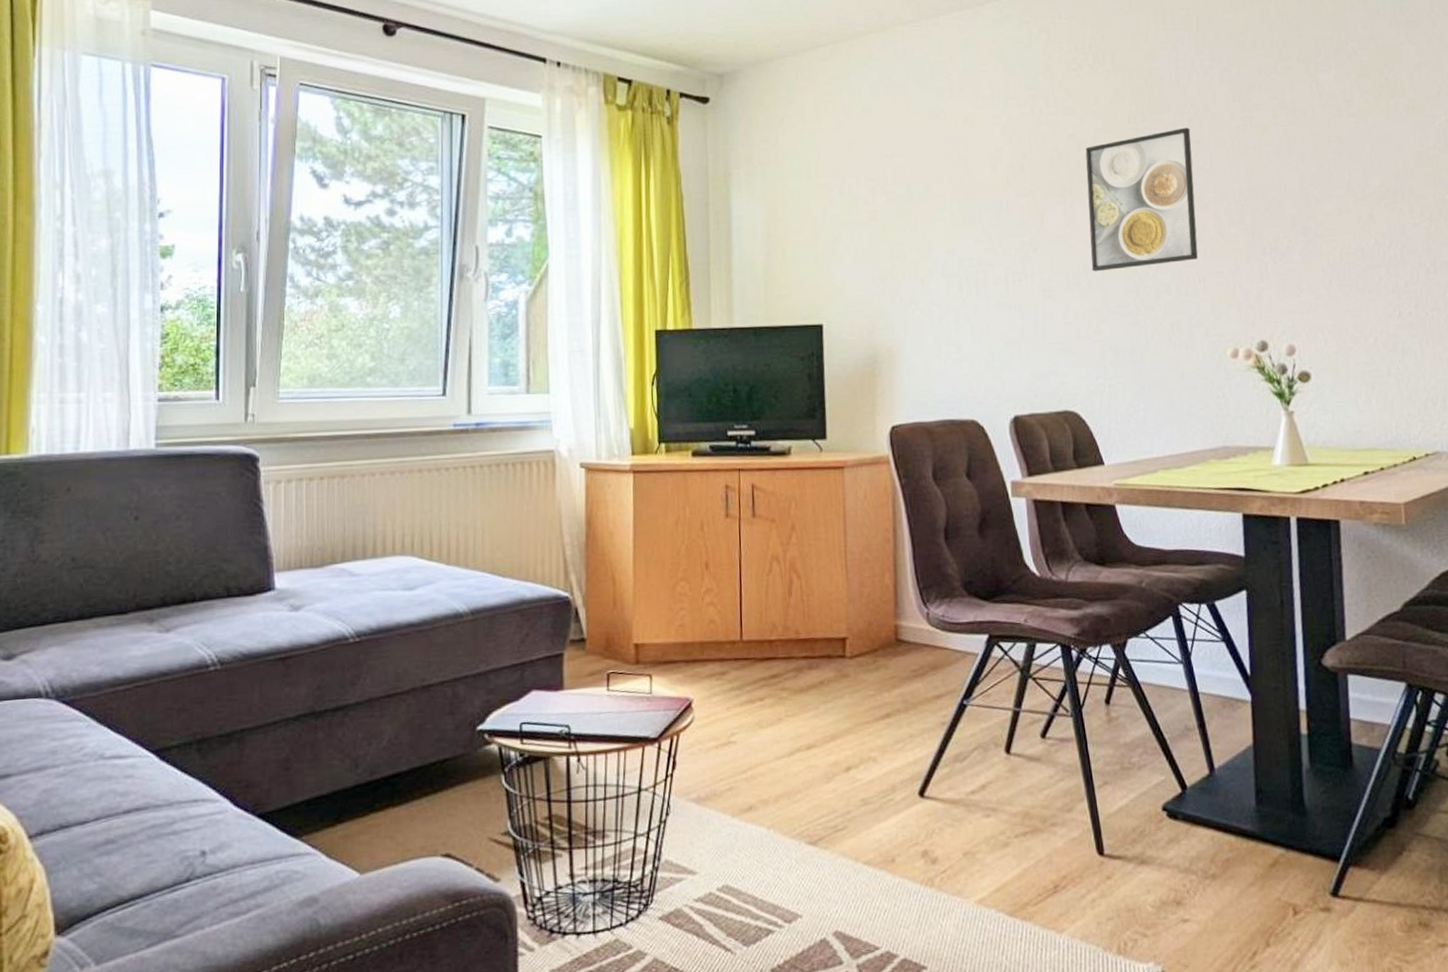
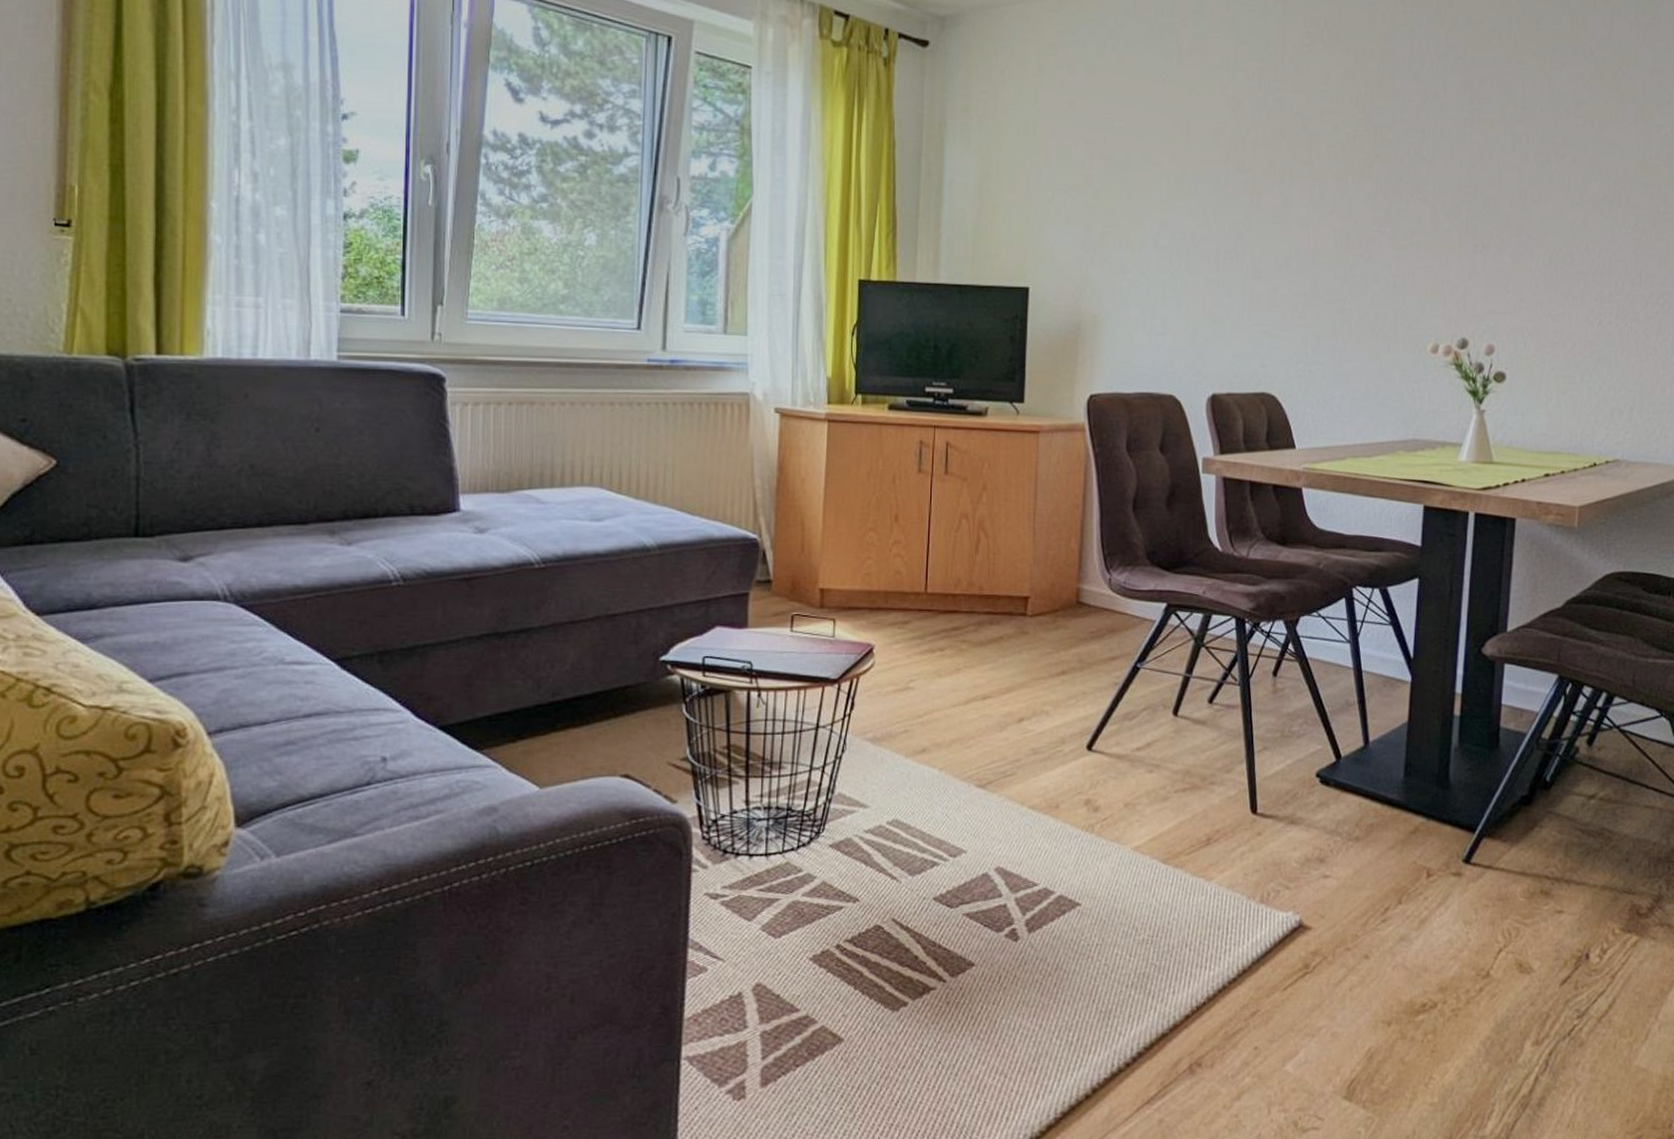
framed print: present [1085,127,1198,272] -> none [1303,115,1417,256]

